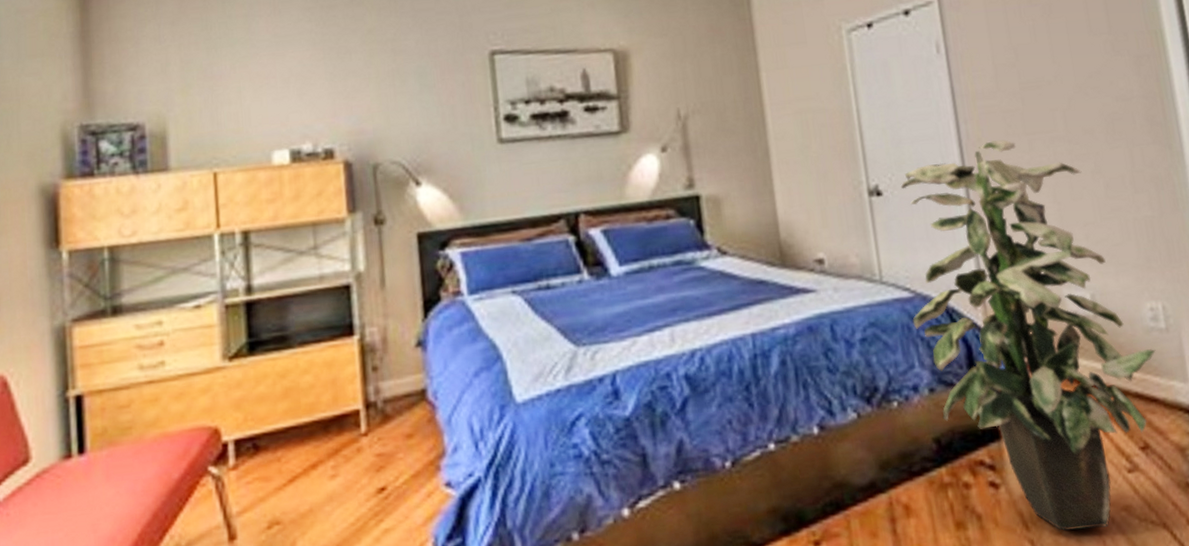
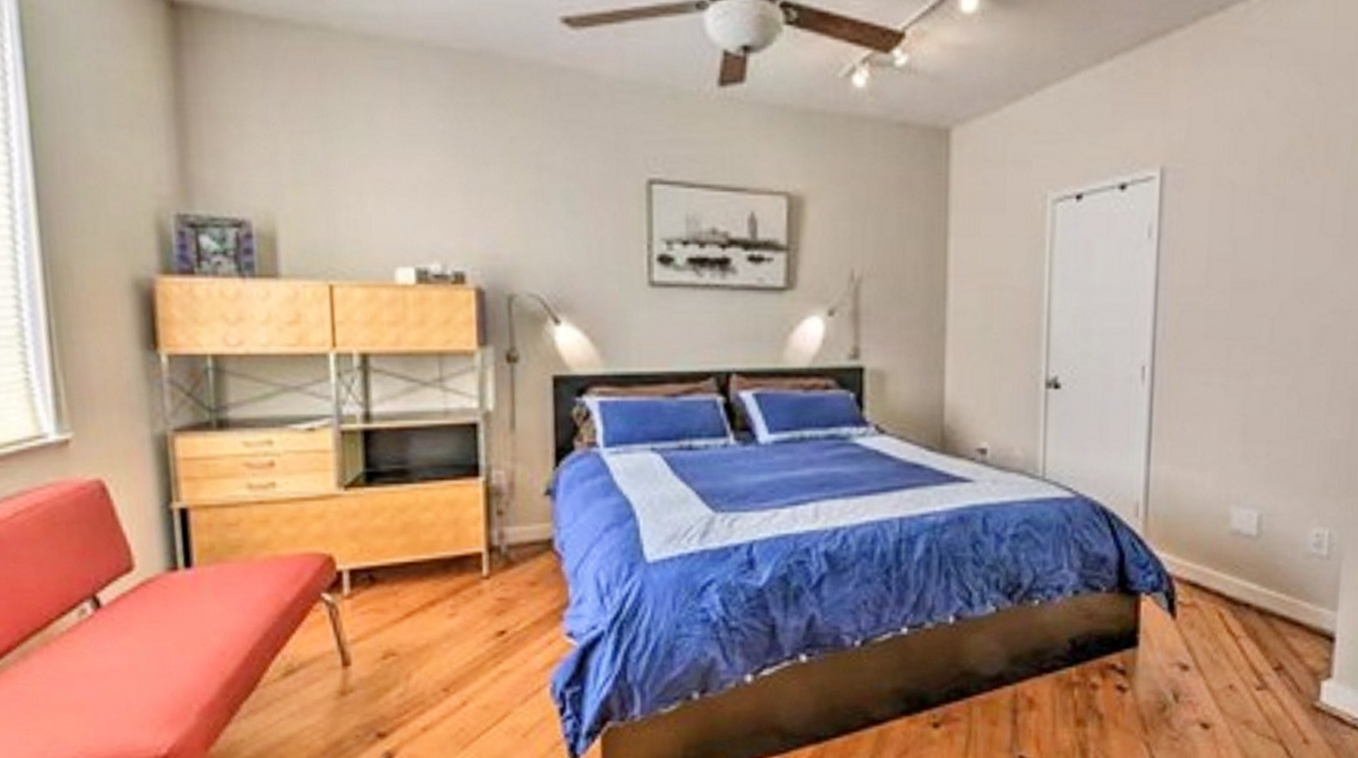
indoor plant: present [900,139,1156,532] -> none [1069,341,1312,738]

